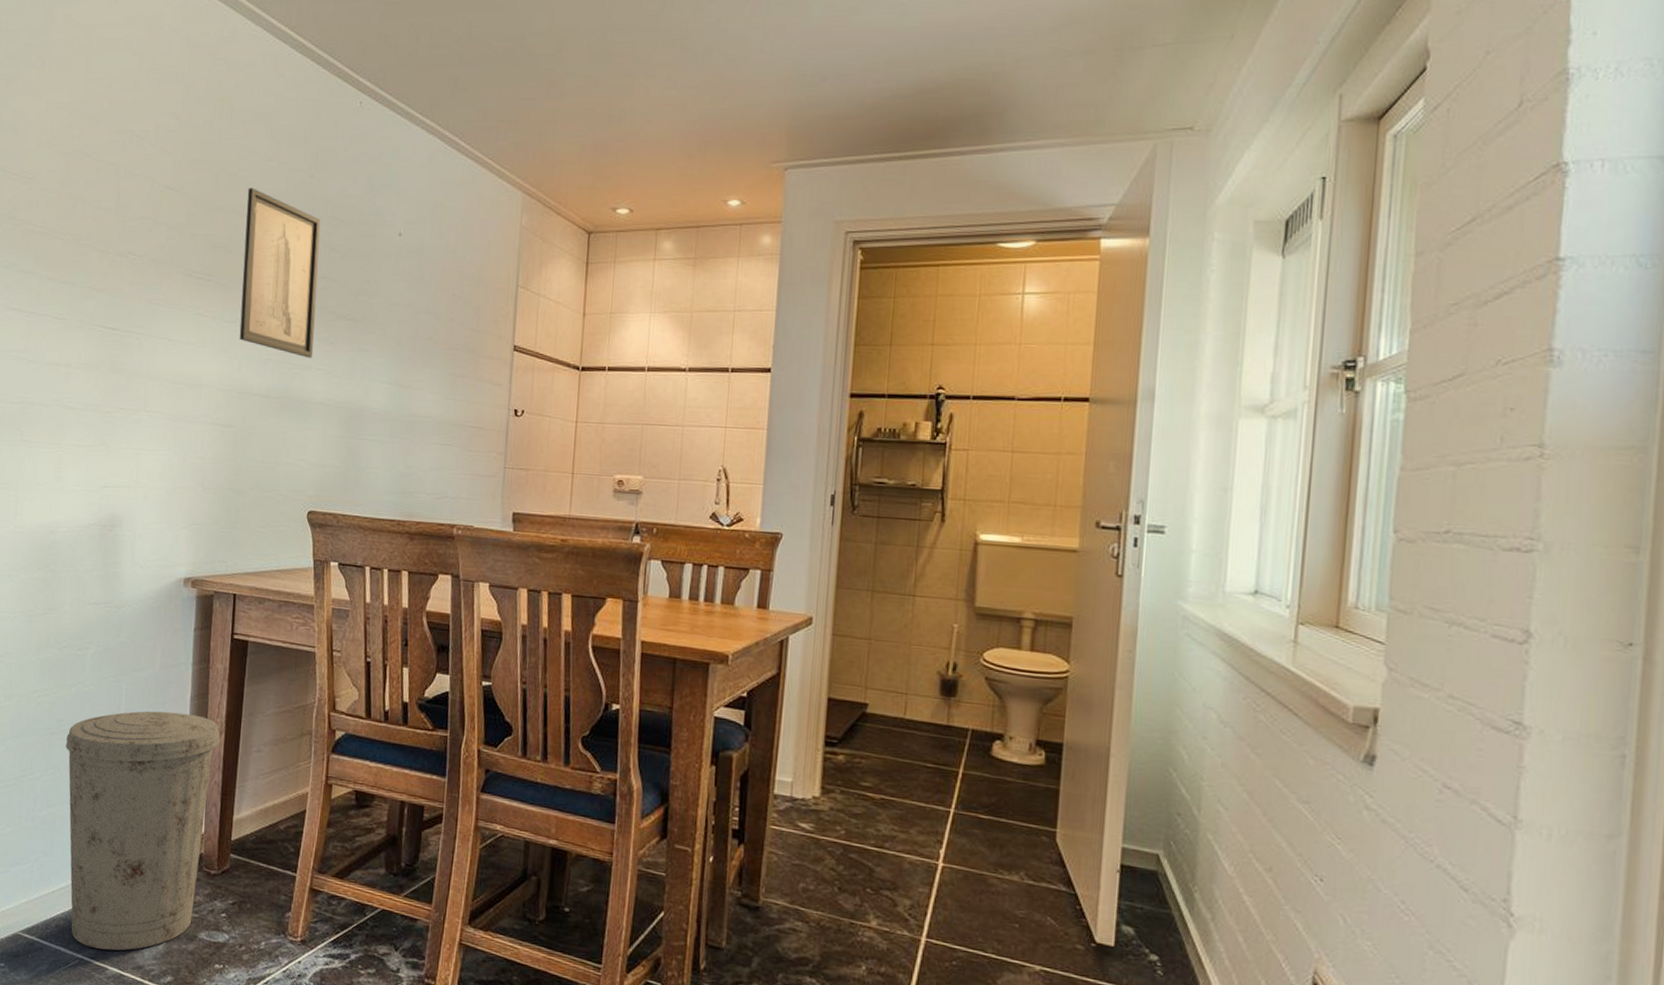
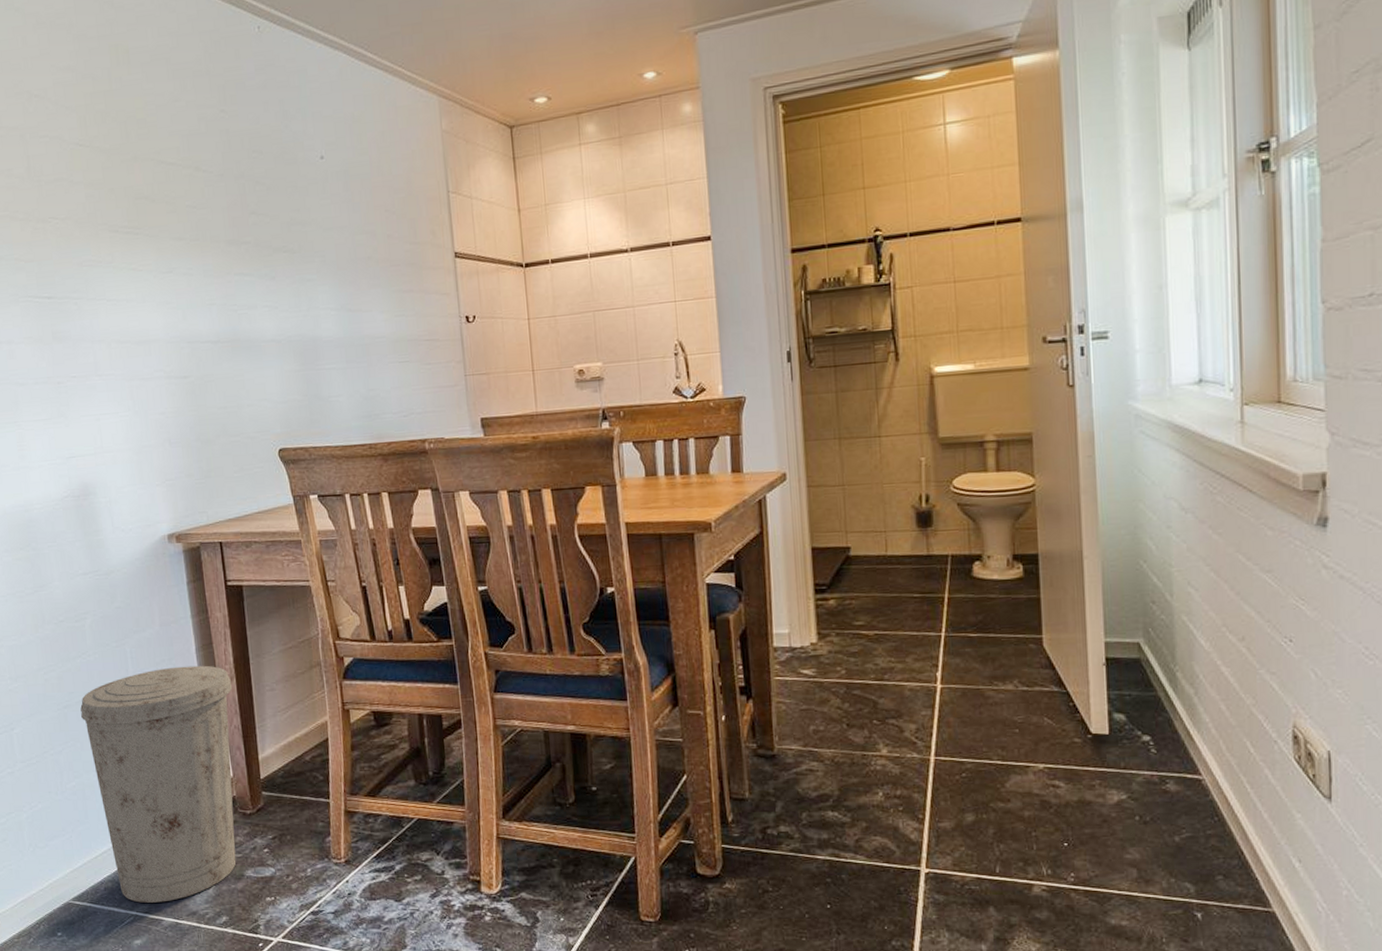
wall art: present [239,188,321,358] -> none [159,132,256,297]

